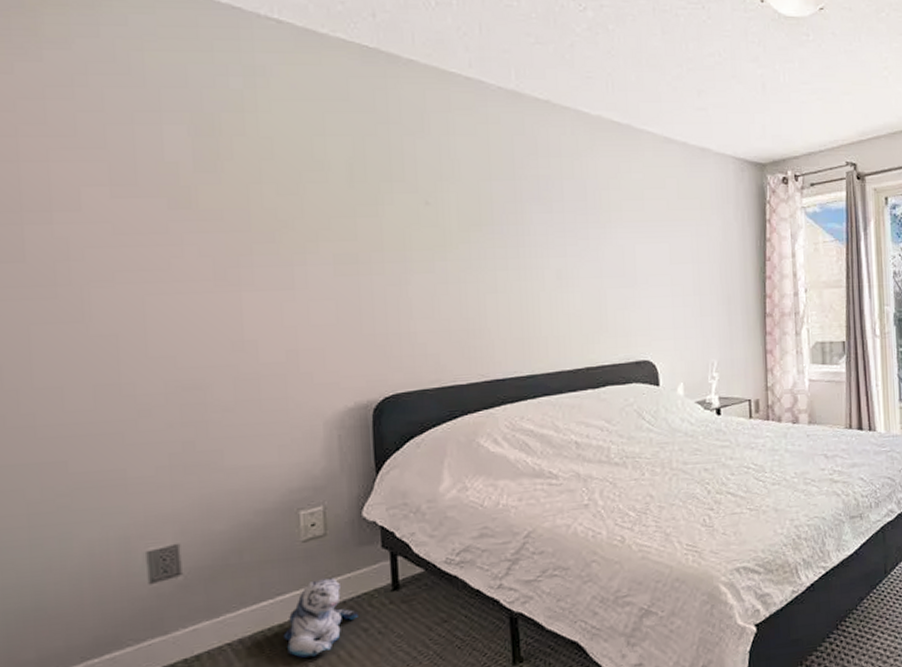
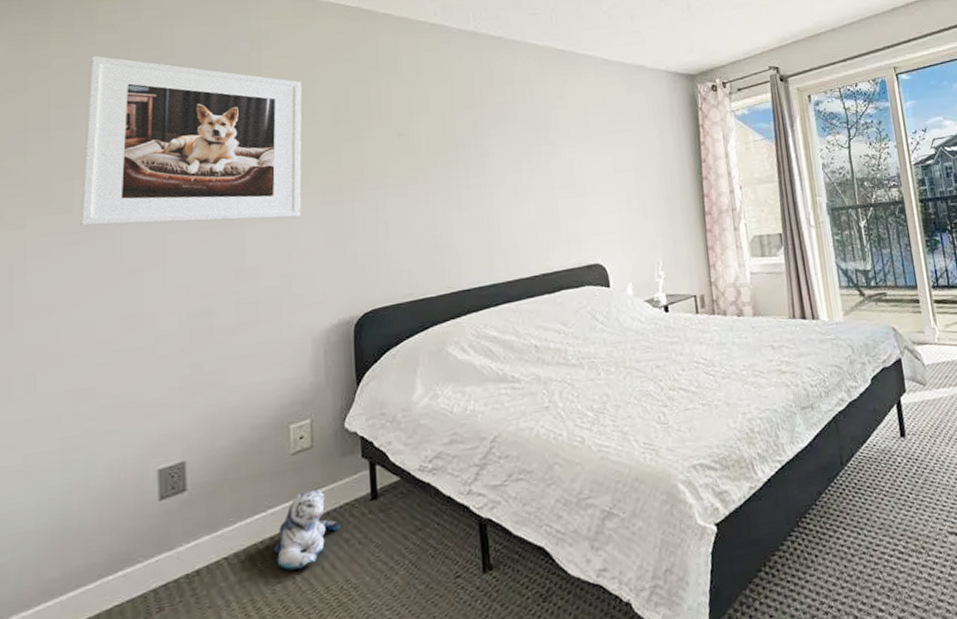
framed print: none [35,75,309,288] -> present [80,55,302,226]

